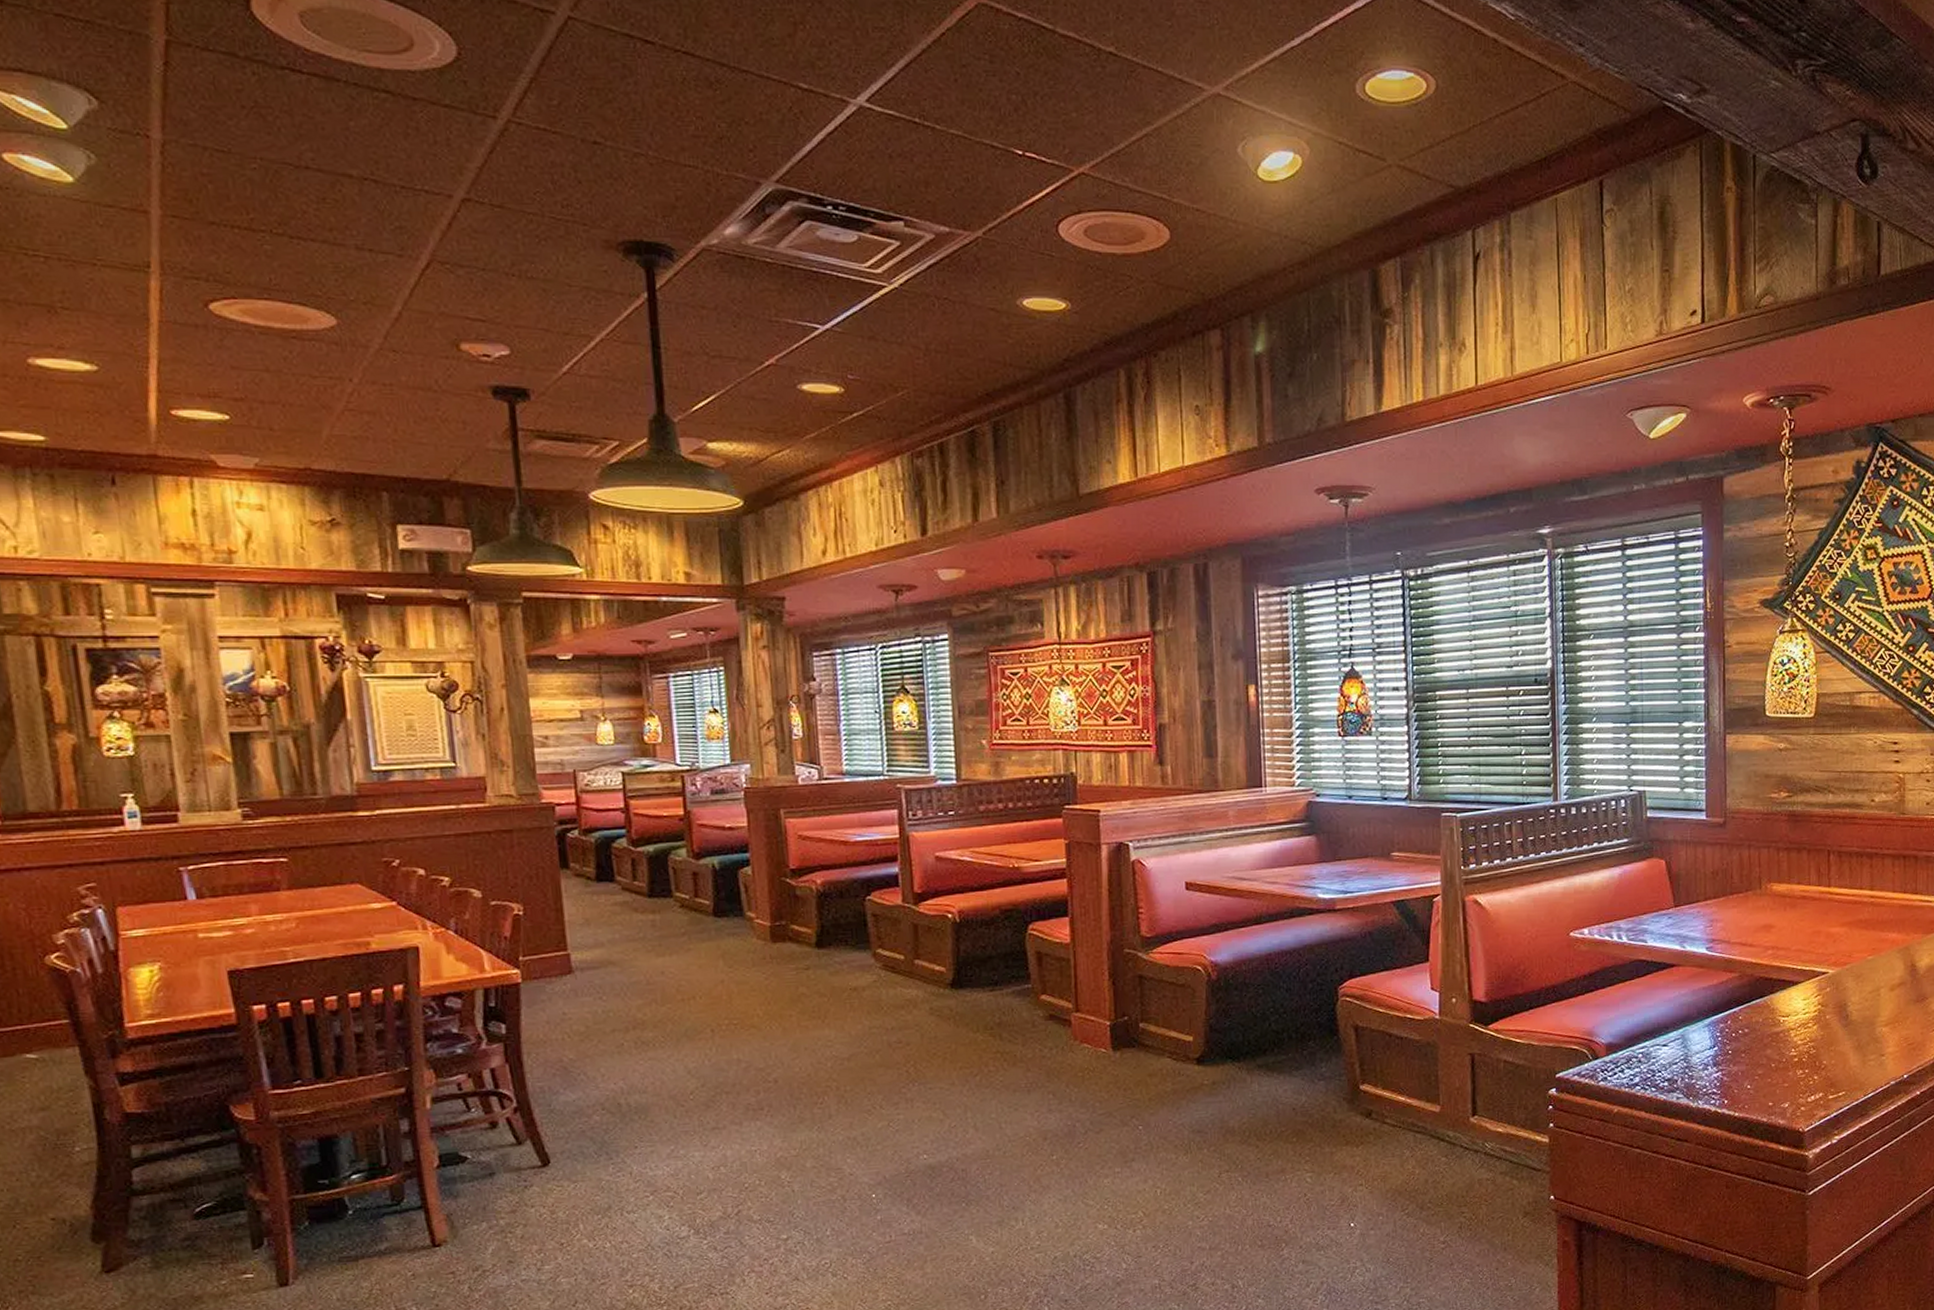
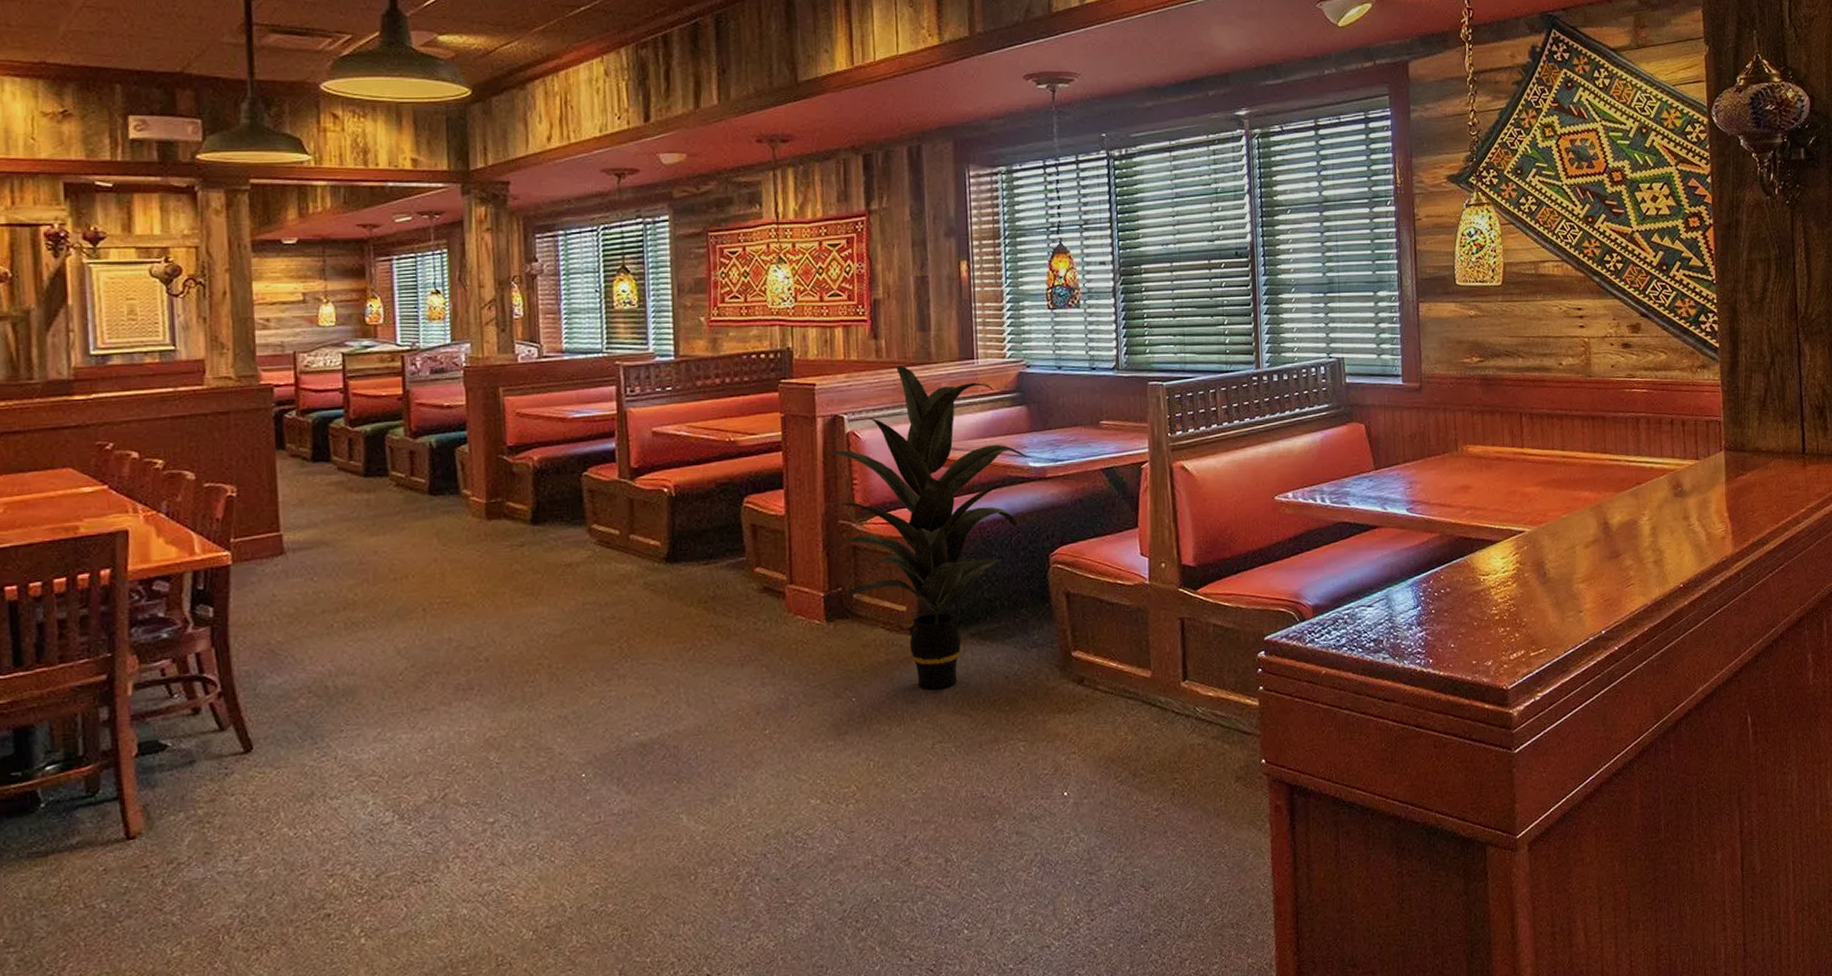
indoor plant: none [1108,793,1319,1120] -> present [823,365,1030,690]

